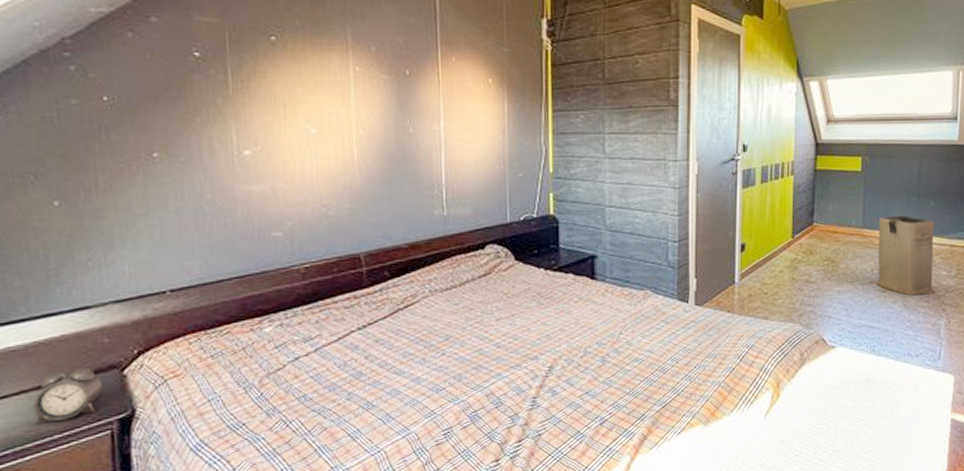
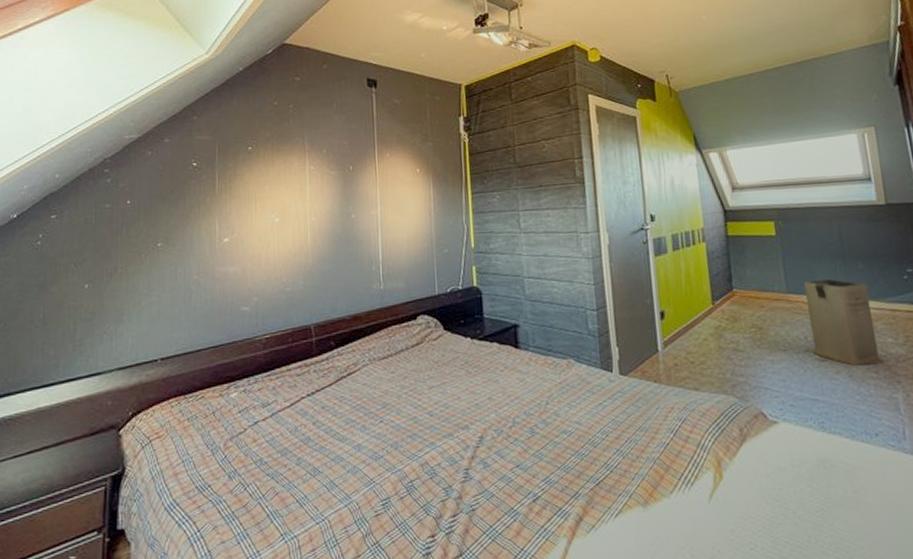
alarm clock: present [32,366,103,425] -> none [50,426,103,479]

